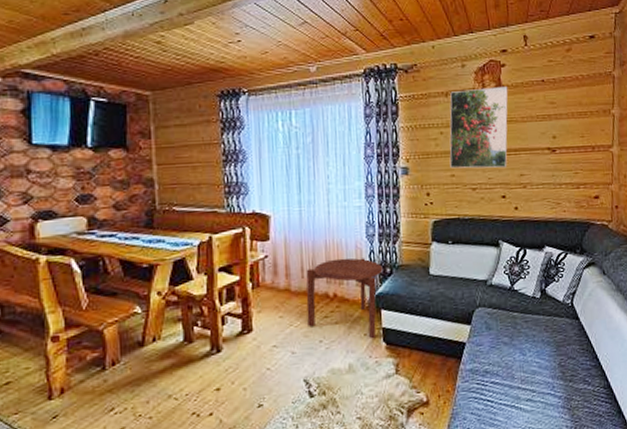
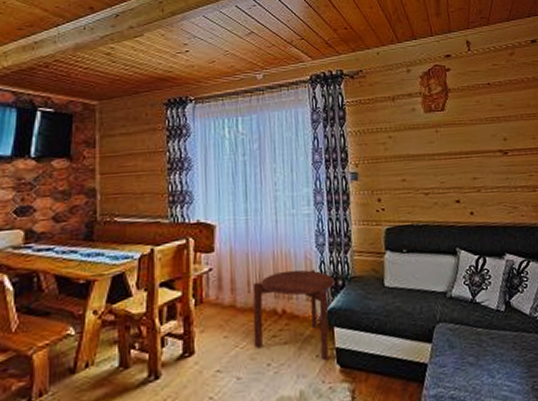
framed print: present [449,87,508,169] -> none [397,90,459,173]

